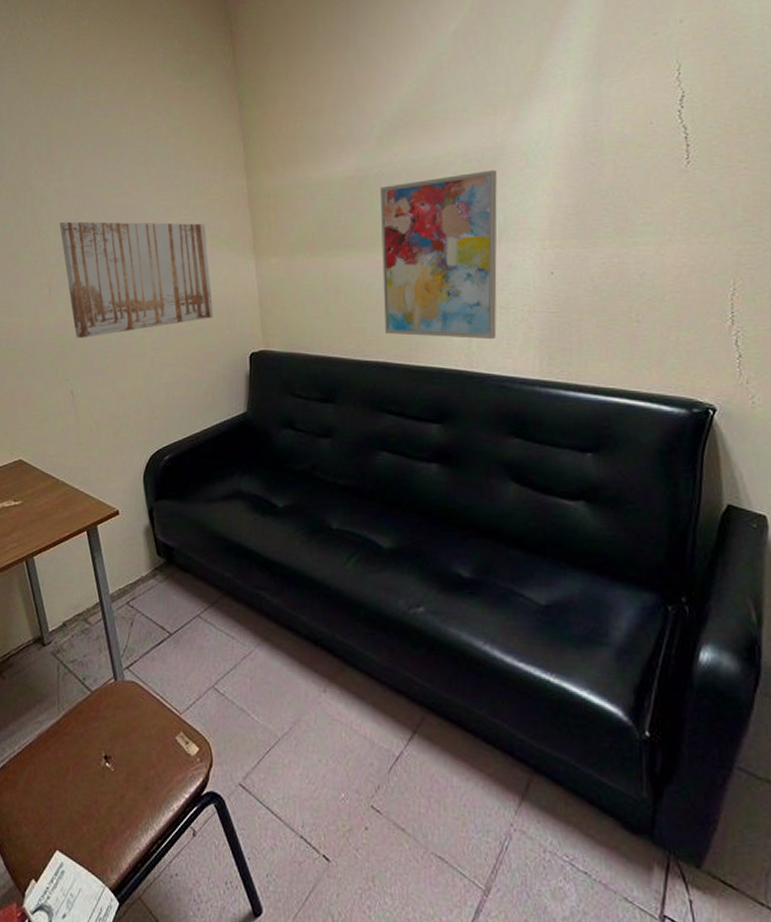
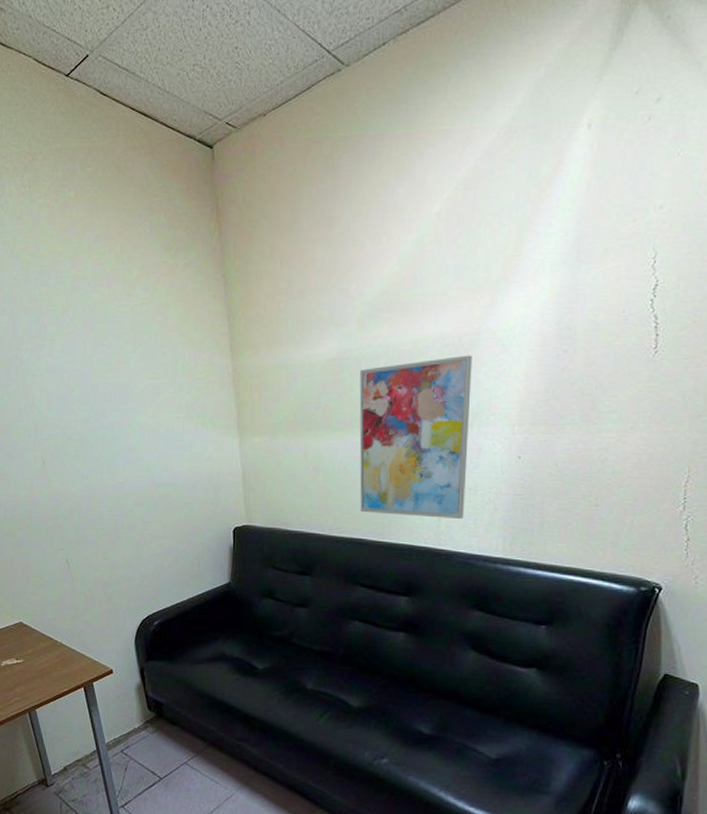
wall art: present [59,221,214,338] -> none [51,397,200,510]

